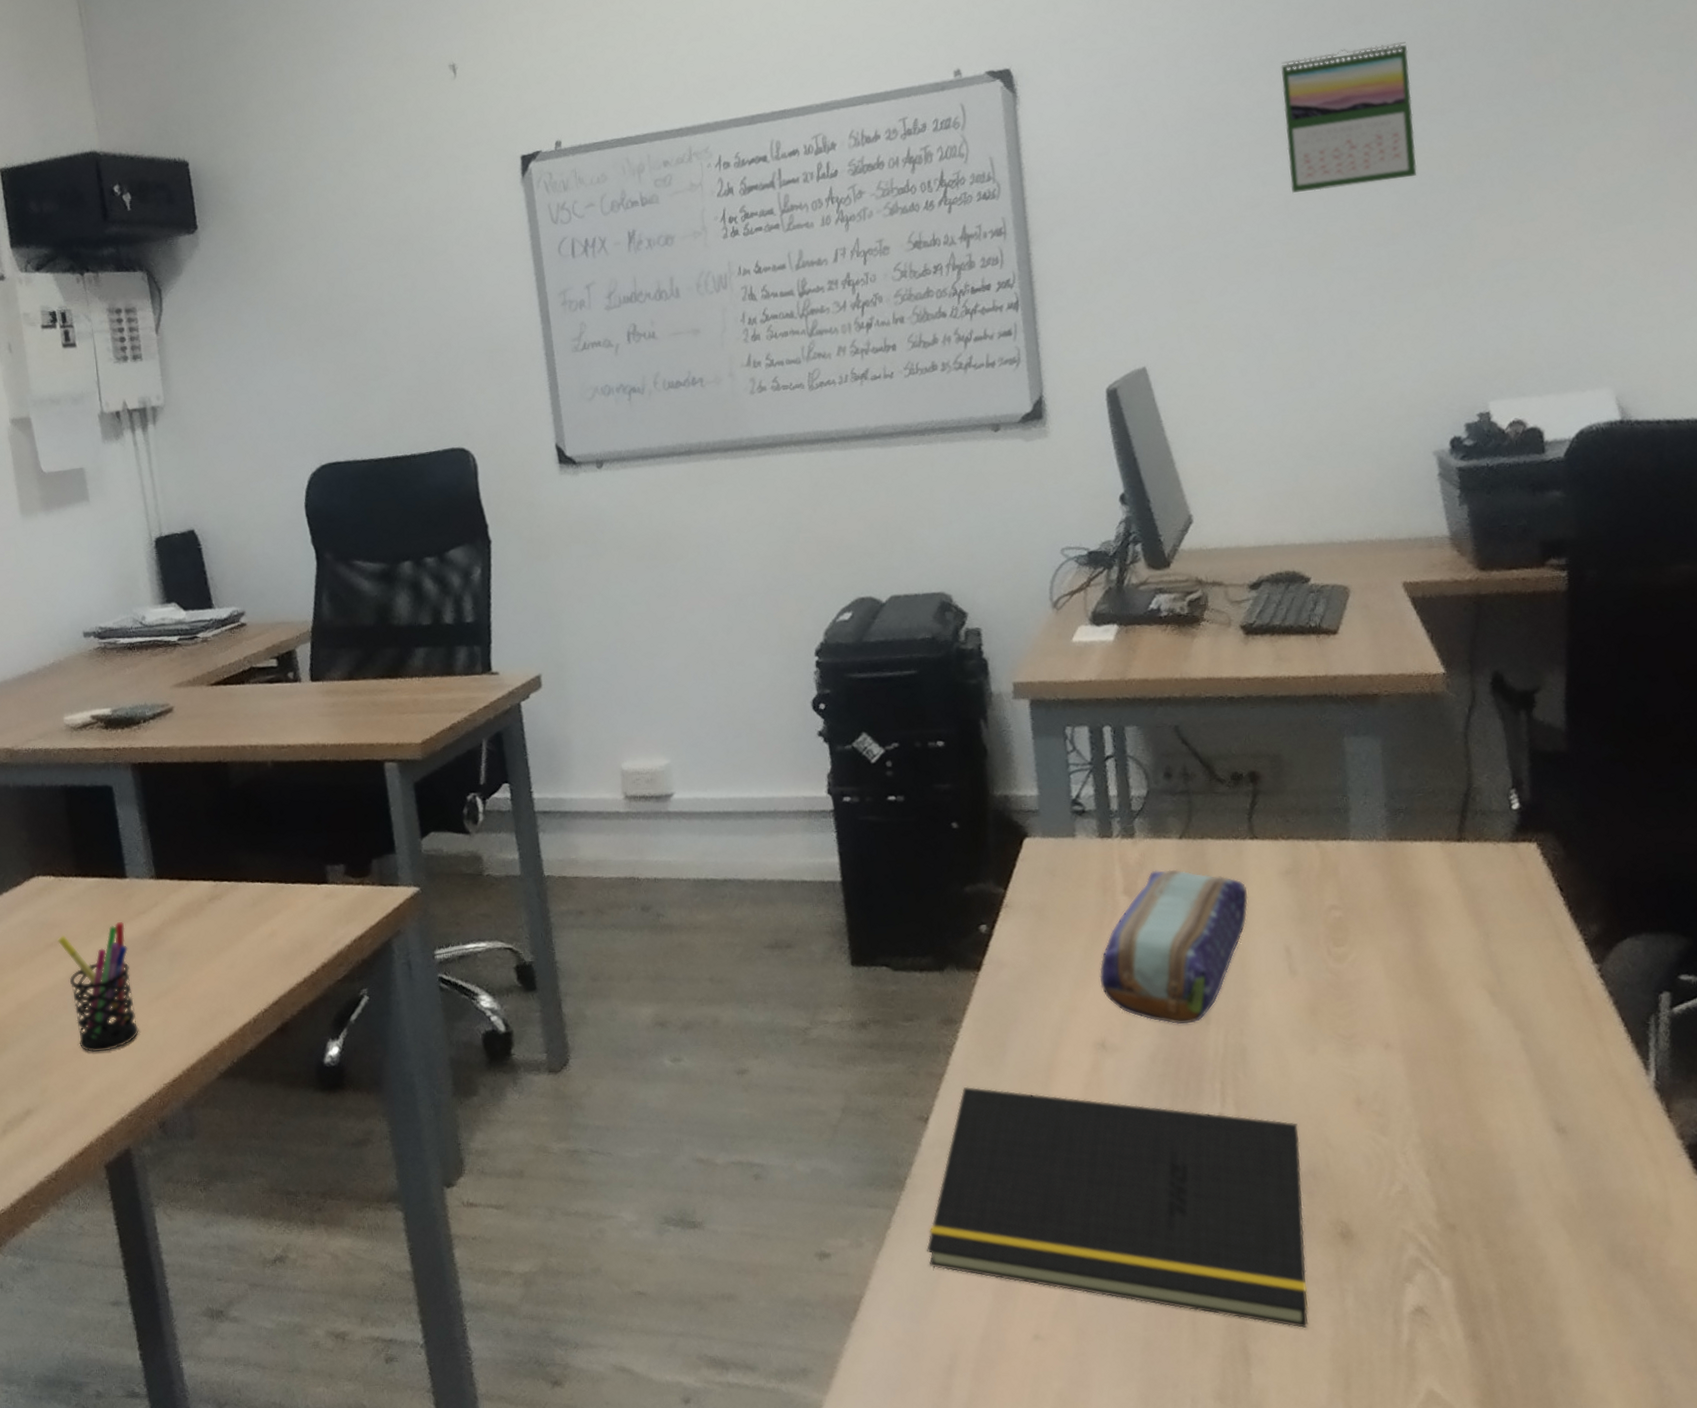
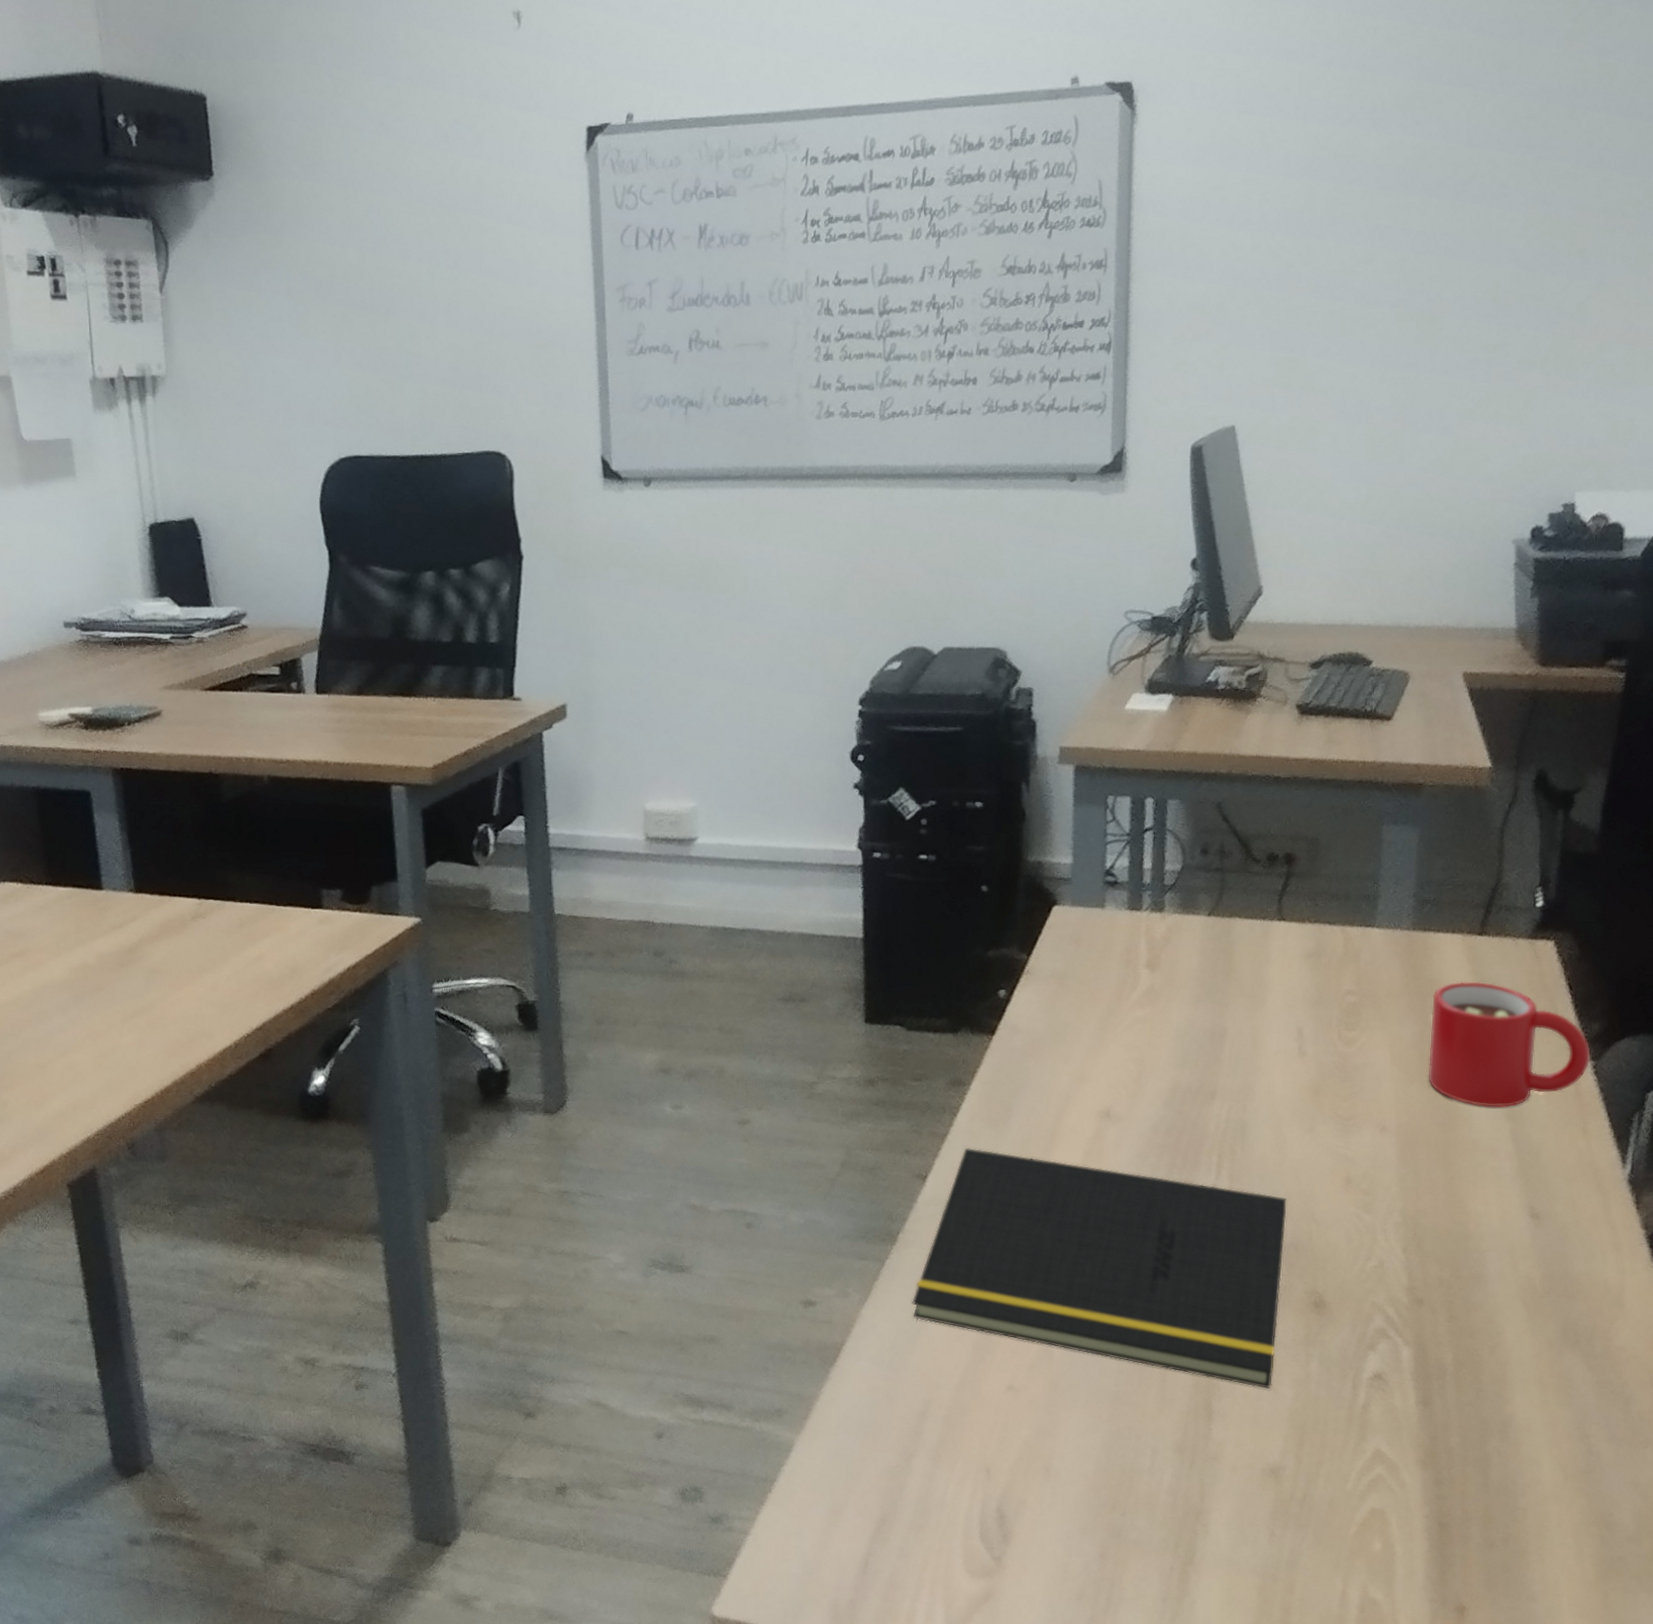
pen holder: present [58,922,139,1053] -> none [24,935,110,1069]
pencil case: present [1099,869,1249,1025] -> none [1112,945,1269,1098]
calendar: present [1281,42,1417,194] -> none [1408,95,1550,252]
mug: none [1420,888,1594,1019] -> present [1428,981,1591,1108]

